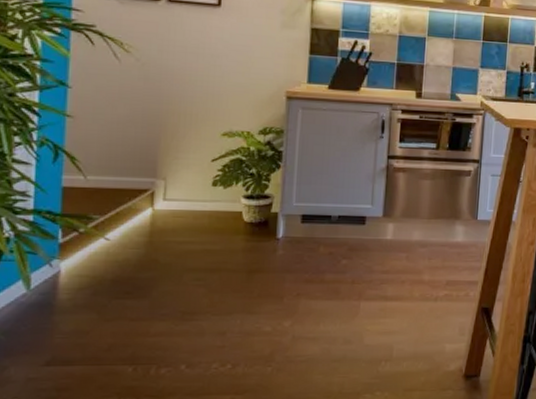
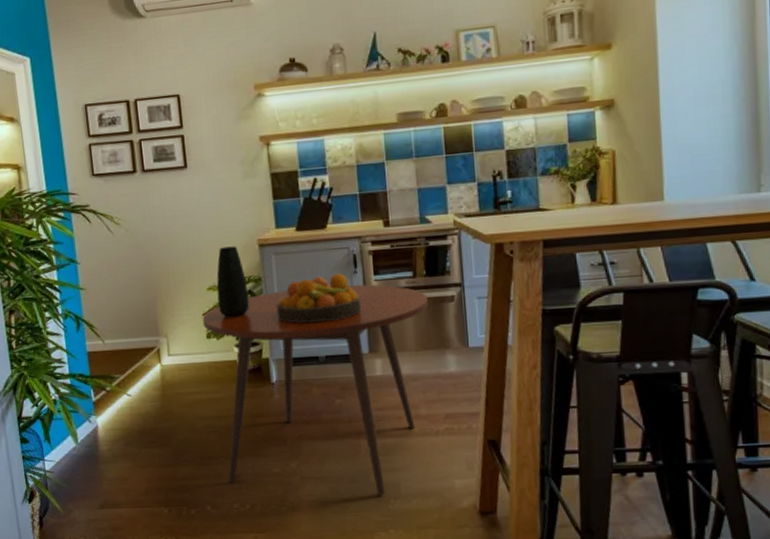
dining table: none [210,146,447,357] -> present [202,284,428,495]
vase: none [231,93,267,168] -> present [216,246,249,318]
fruit bowl: none [294,136,382,182] -> present [276,273,361,323]

